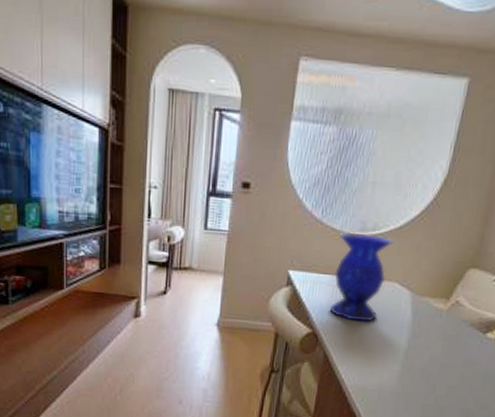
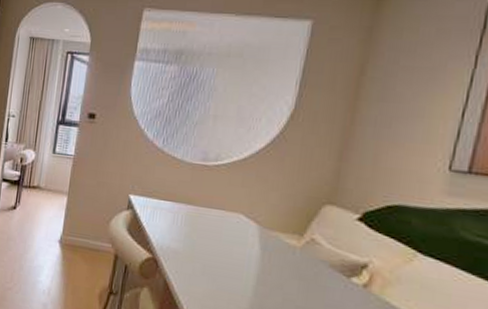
vase: present [330,232,394,322] -> none [171,161,238,253]

